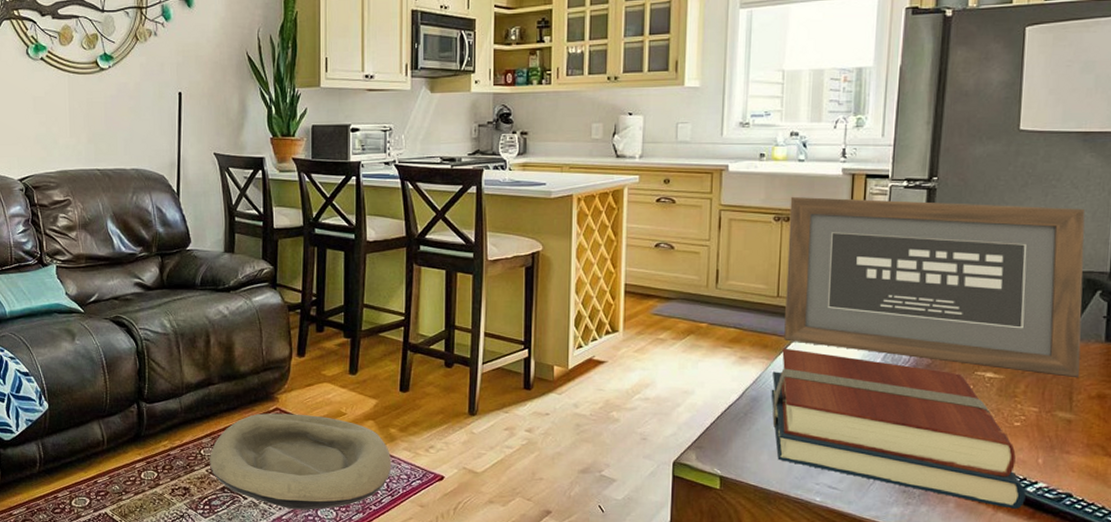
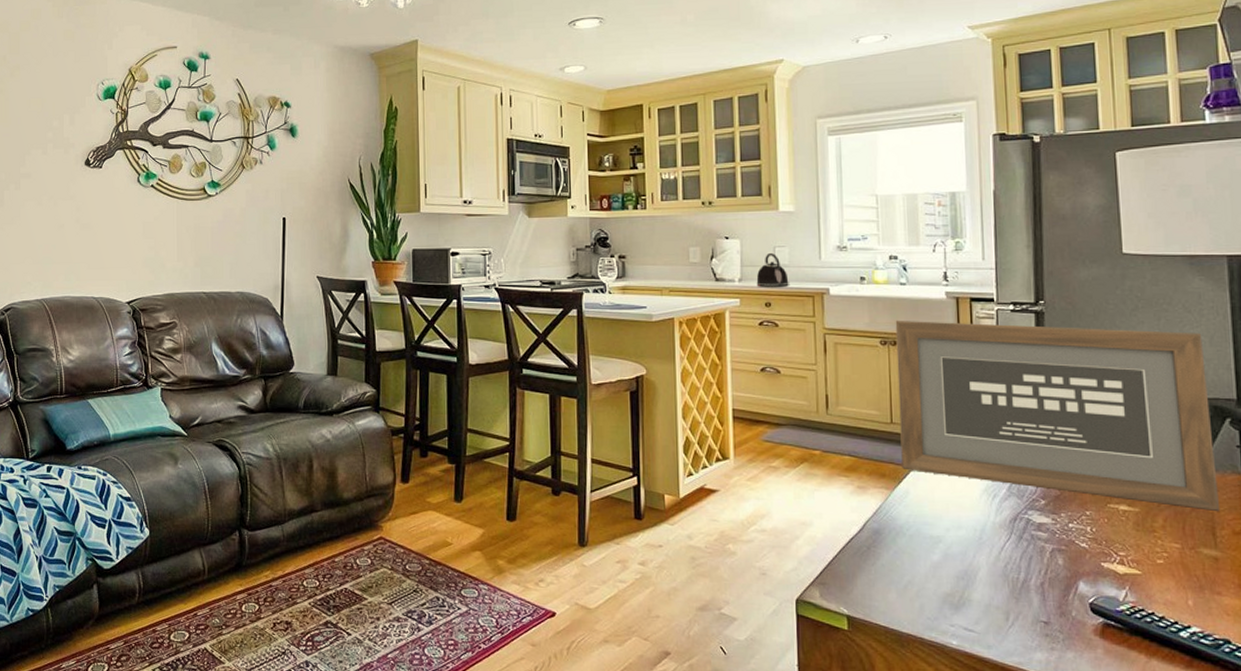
dog bed: present [210,413,391,510] -> none [313,542,500,648]
kettle: none [656,129,689,165] -> present [756,252,789,288]
books: present [771,348,1026,509] -> none [892,477,1180,656]

